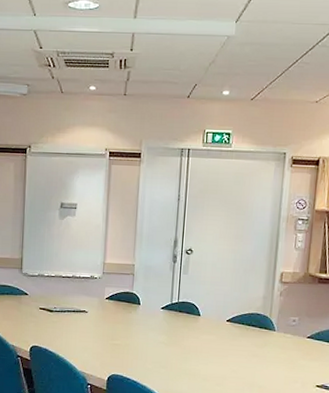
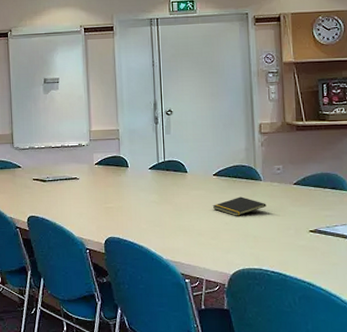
notepad: none [221,345,277,365] -> present [212,197,267,216]

